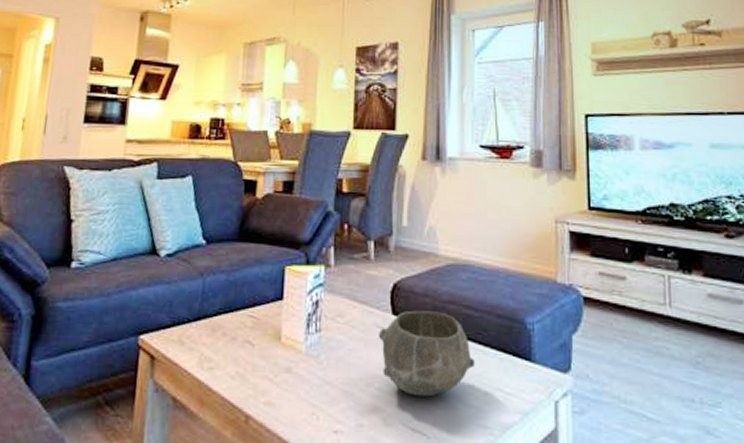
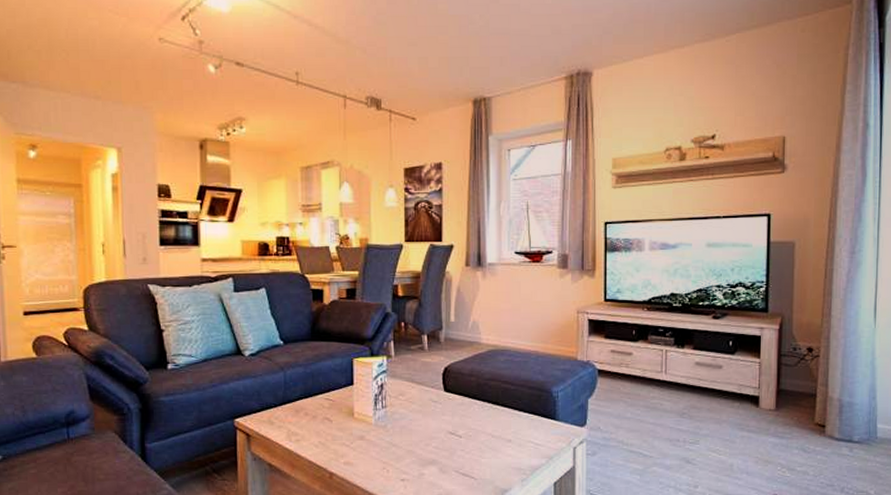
bowl: present [378,310,475,397] -> none [433,387,511,451]

